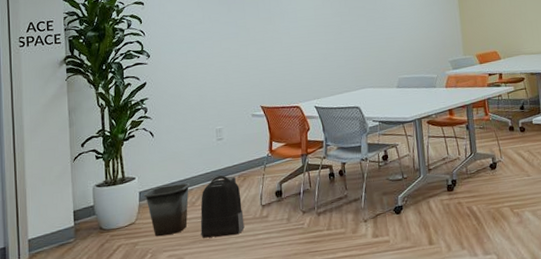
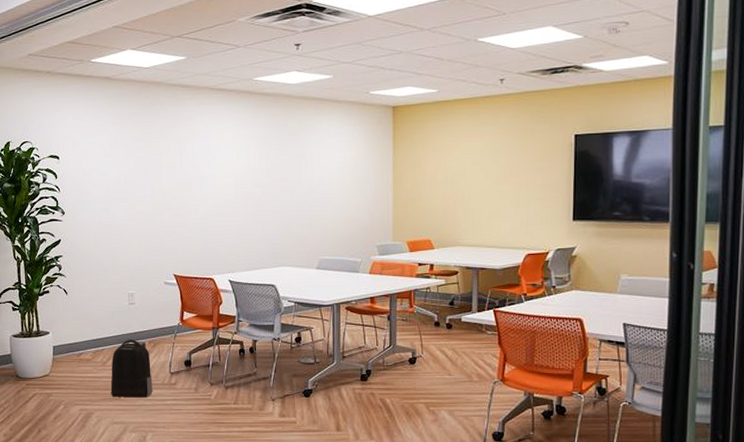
waste bin: present [143,183,191,236] -> none [57,343,102,390]

